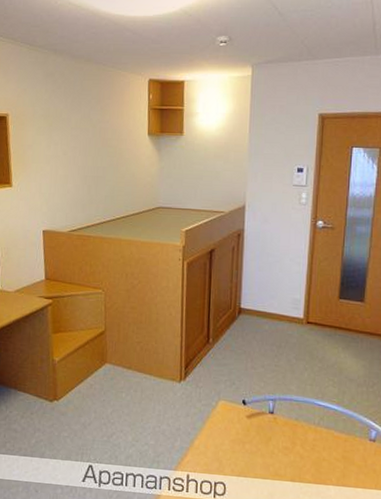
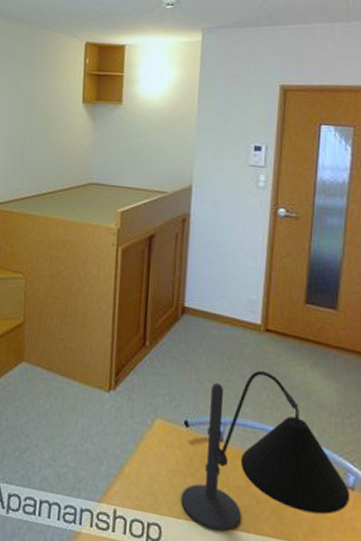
desk lamp: none [241,355,372,483] -> present [181,370,350,532]

